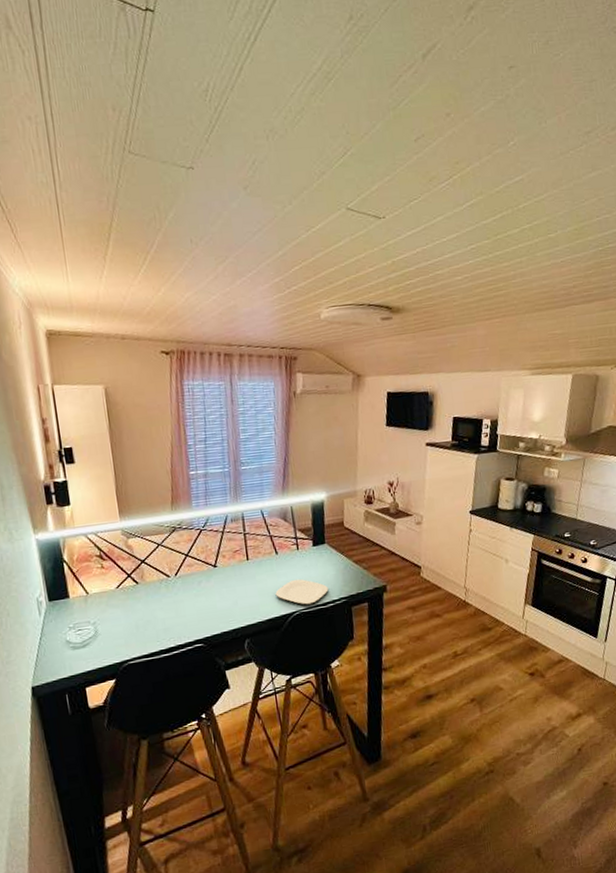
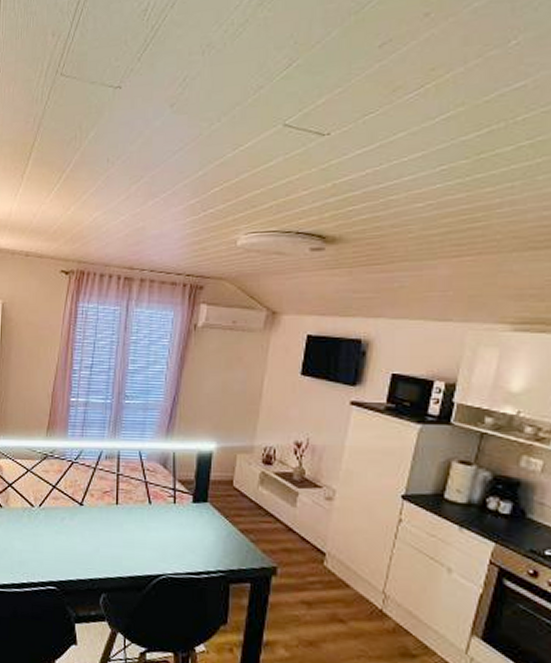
plate: present [275,579,329,605] -> none [142,537,204,570]

